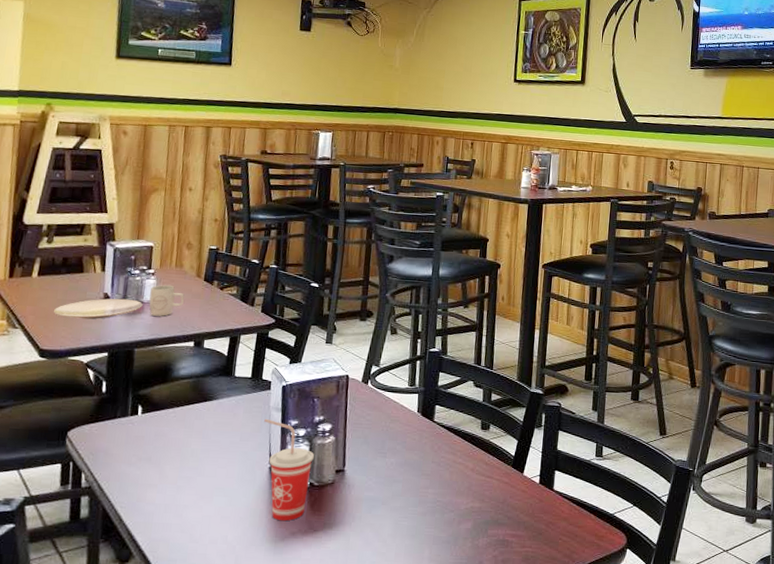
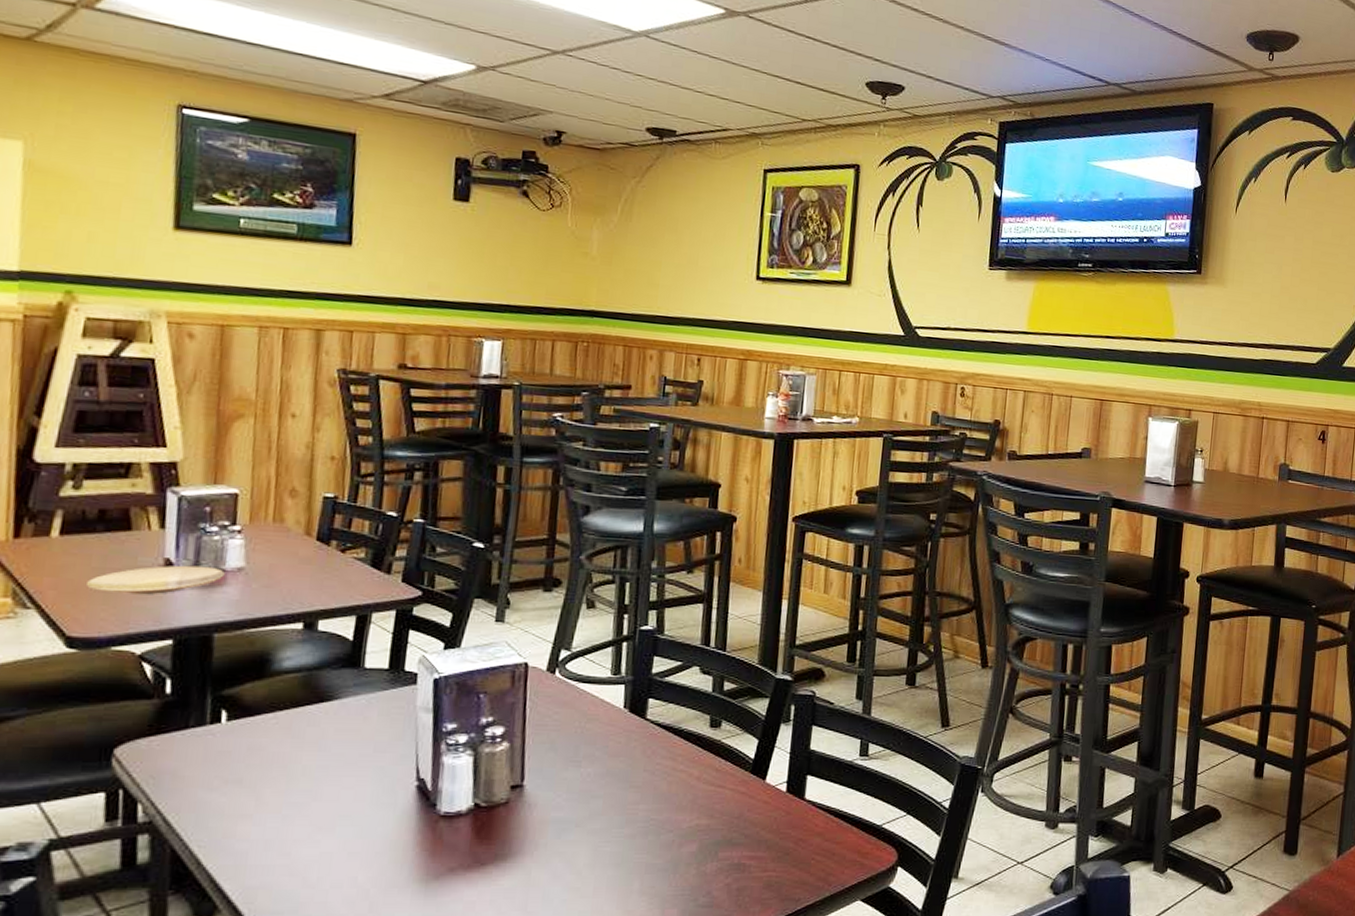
mug: present [149,285,185,316] -> none [234,546,288,589]
beverage cup: present [264,418,314,521] -> none [408,722,480,855]

